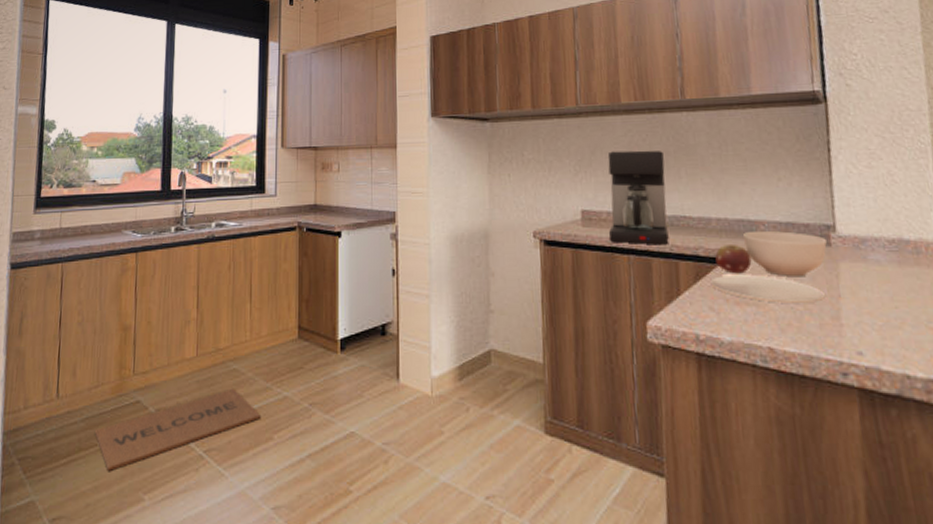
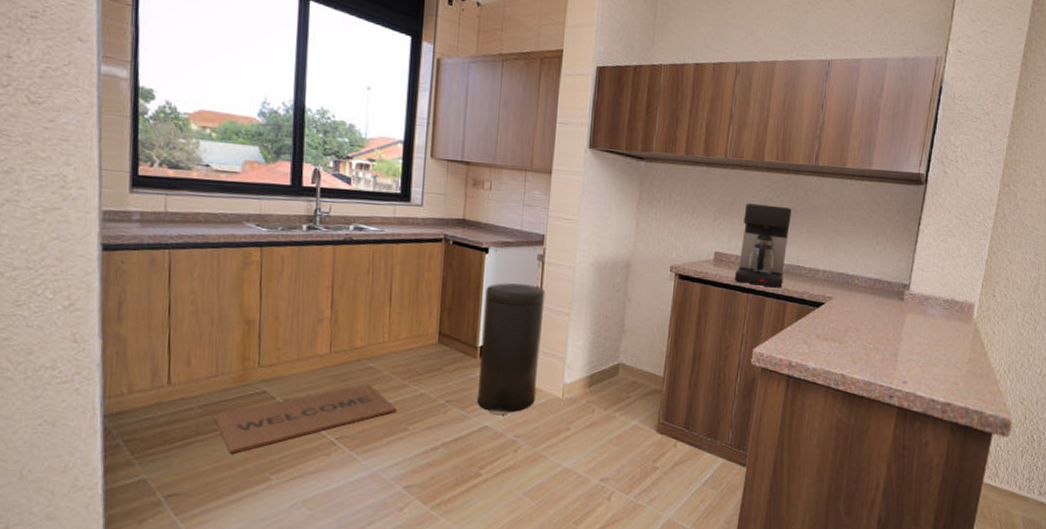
pedal bin: none [340,267,403,417] -> present [477,283,546,414]
plate: present [710,275,826,303] -> none [808,317,891,343]
fruit: present [715,245,752,274] -> none [816,292,844,317]
bowl: present [744,230,827,276] -> none [840,283,901,322]

